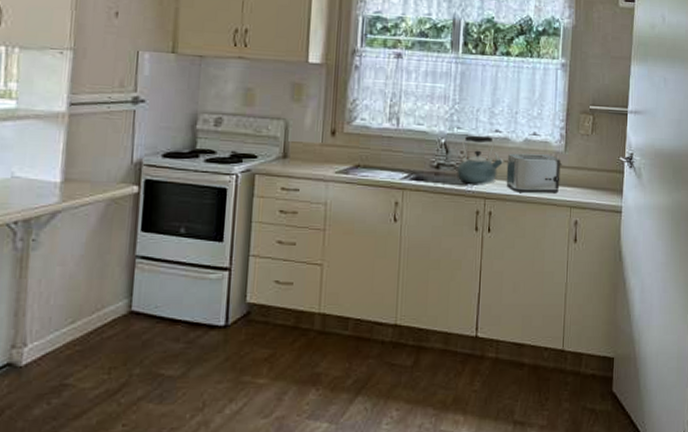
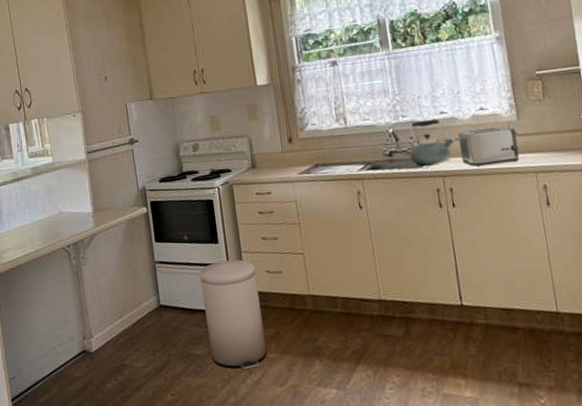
pedal bin: none [185,264,263,398] -> present [199,259,267,371]

